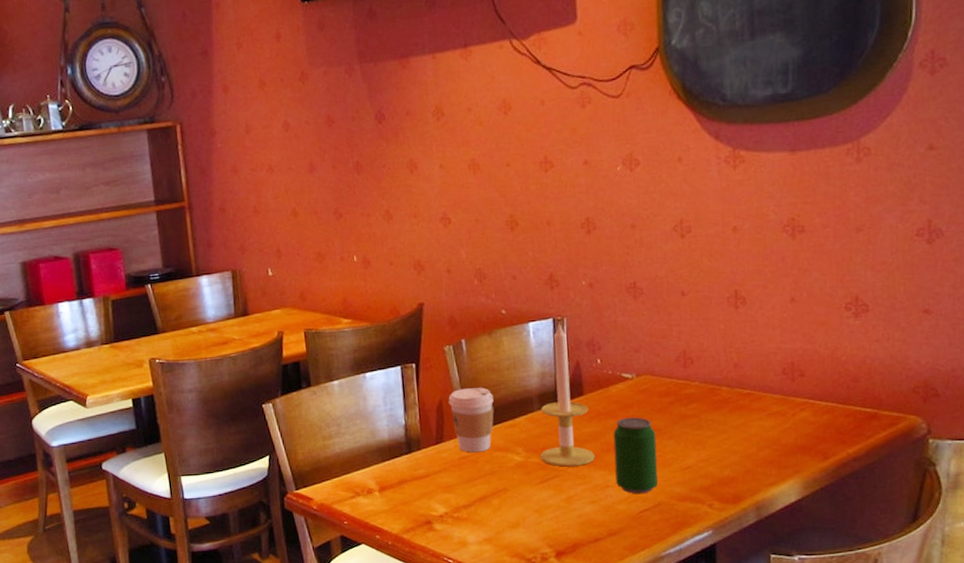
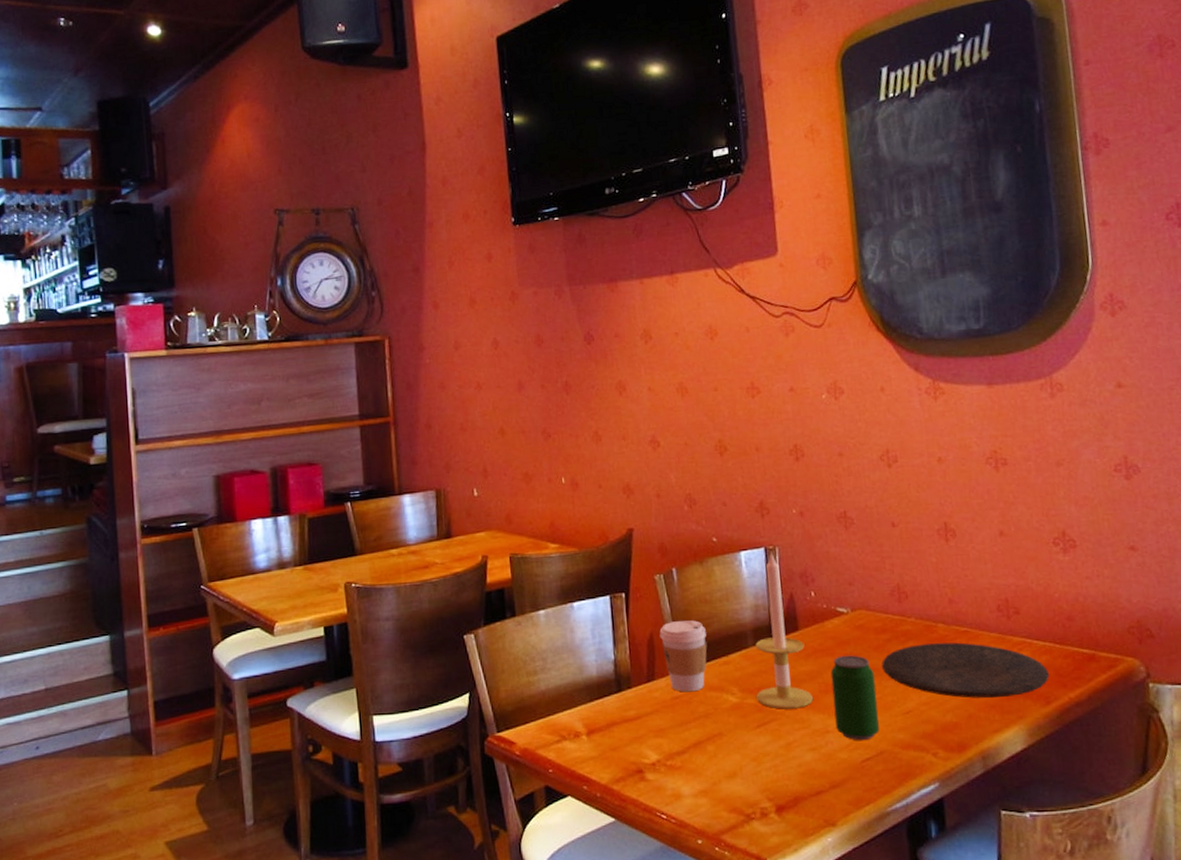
plate: none [664,404,830,455] -> present [882,642,1050,698]

